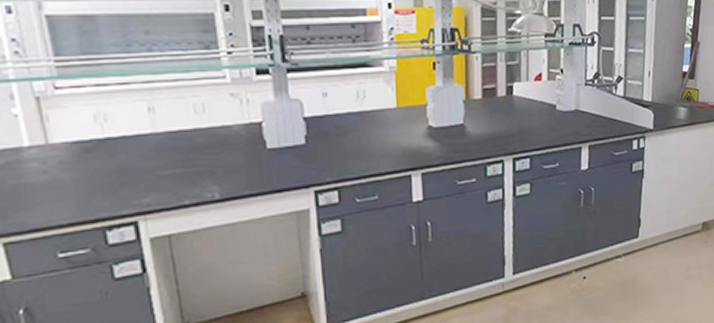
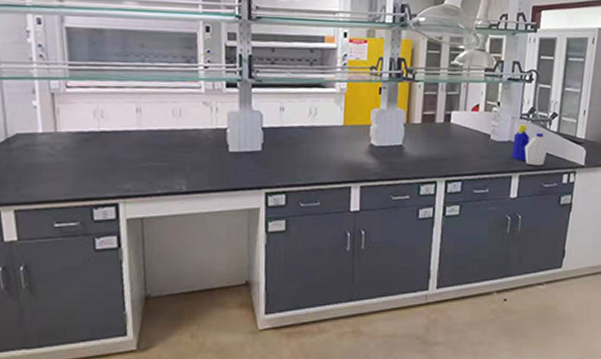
bottle: none [579,91,615,134] -> present [512,124,547,166]

